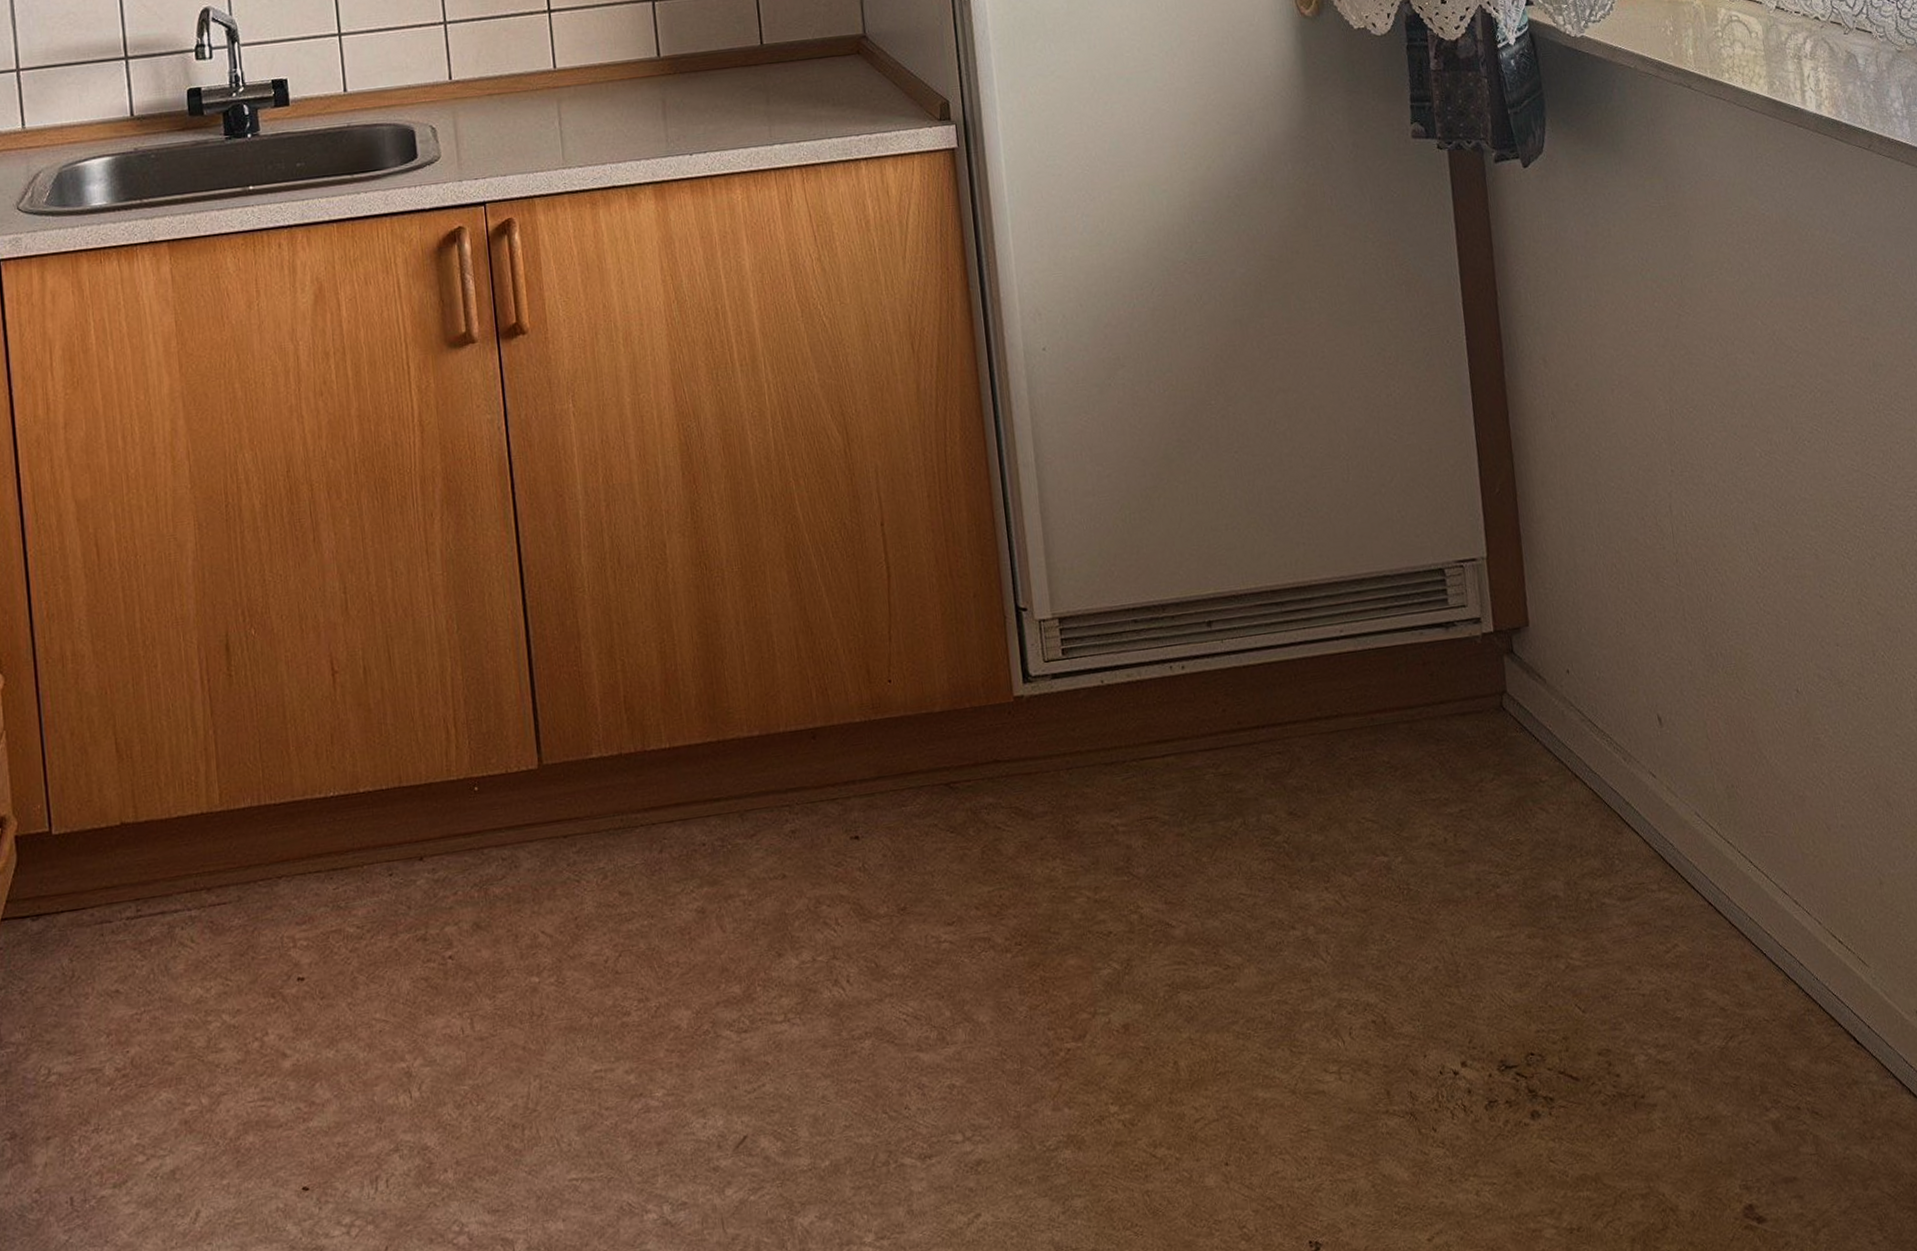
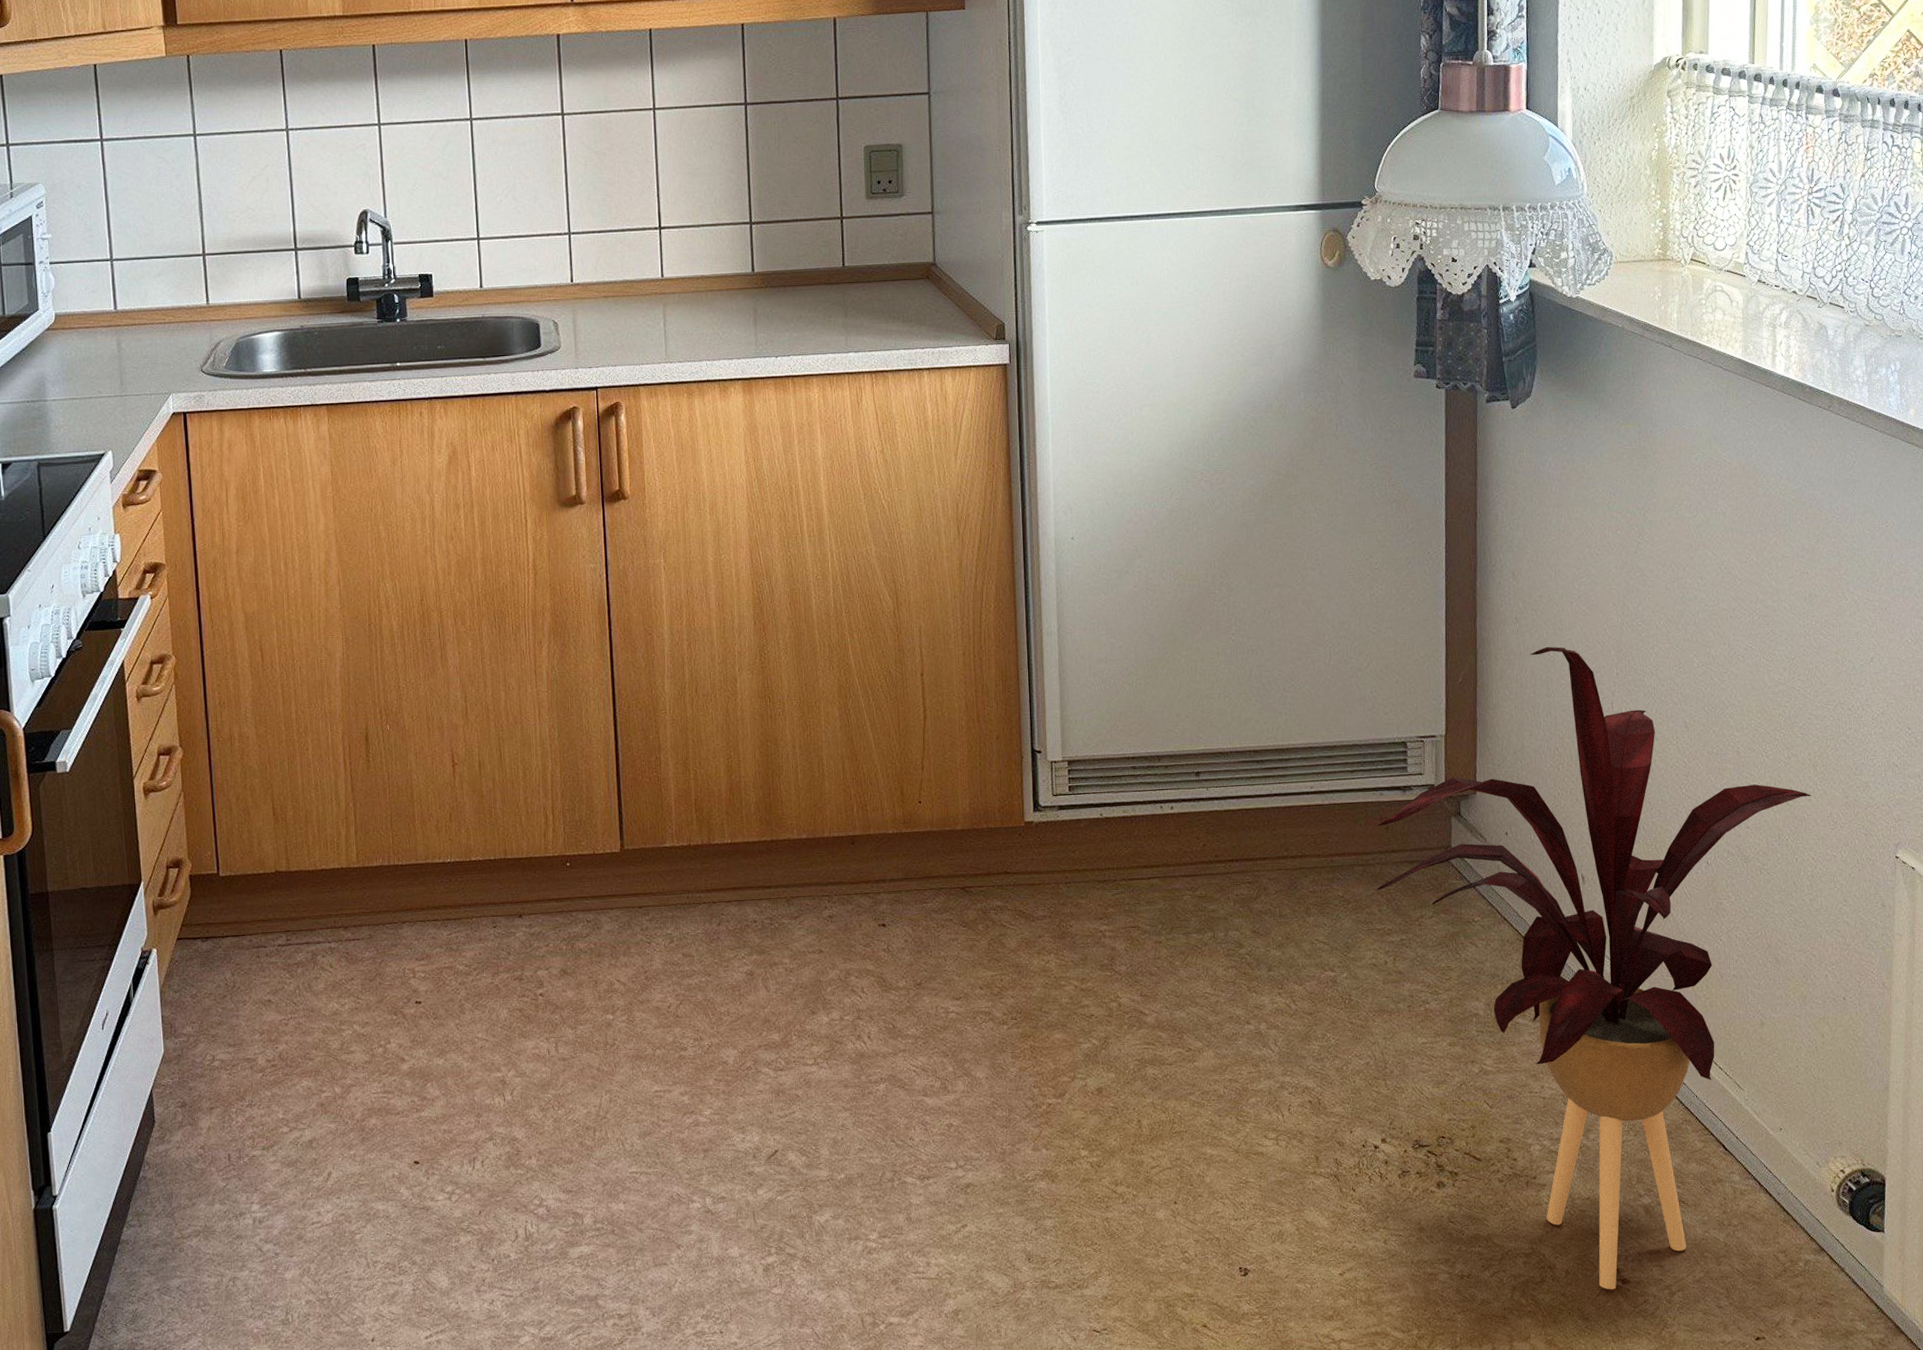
house plant: none [1420,443,1905,1233] -> present [1375,646,1813,1290]

